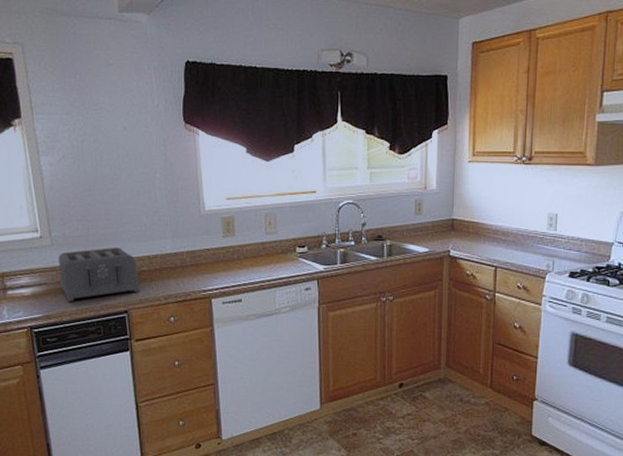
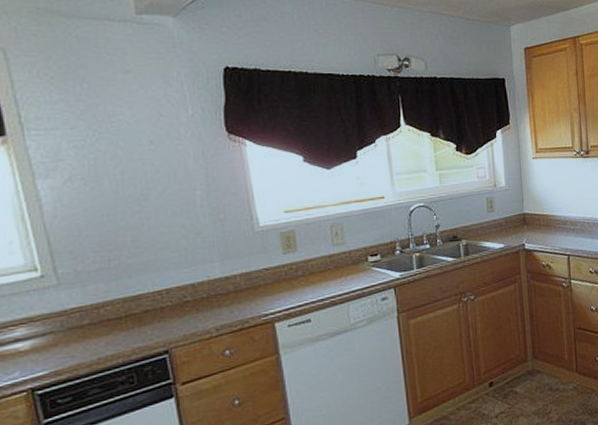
toaster: present [58,247,140,301] -> none [68,278,183,350]

